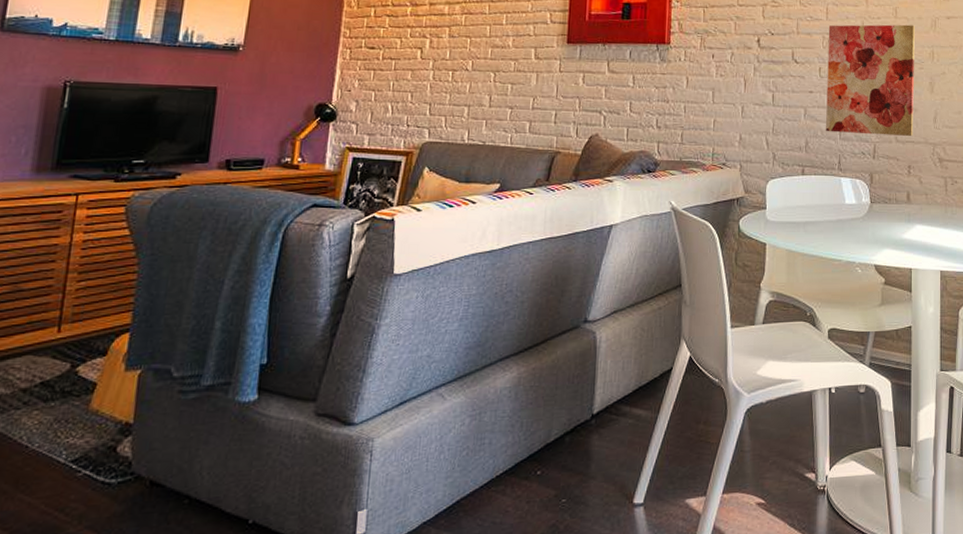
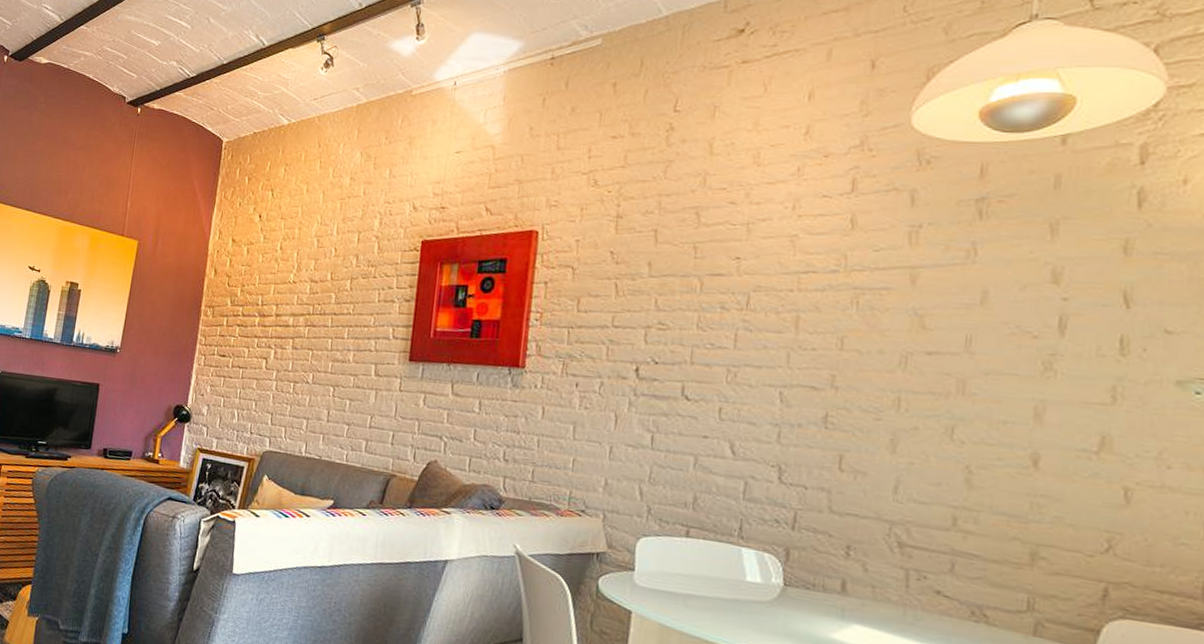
wall art: present [826,24,915,137] -> none [723,355,871,509]

